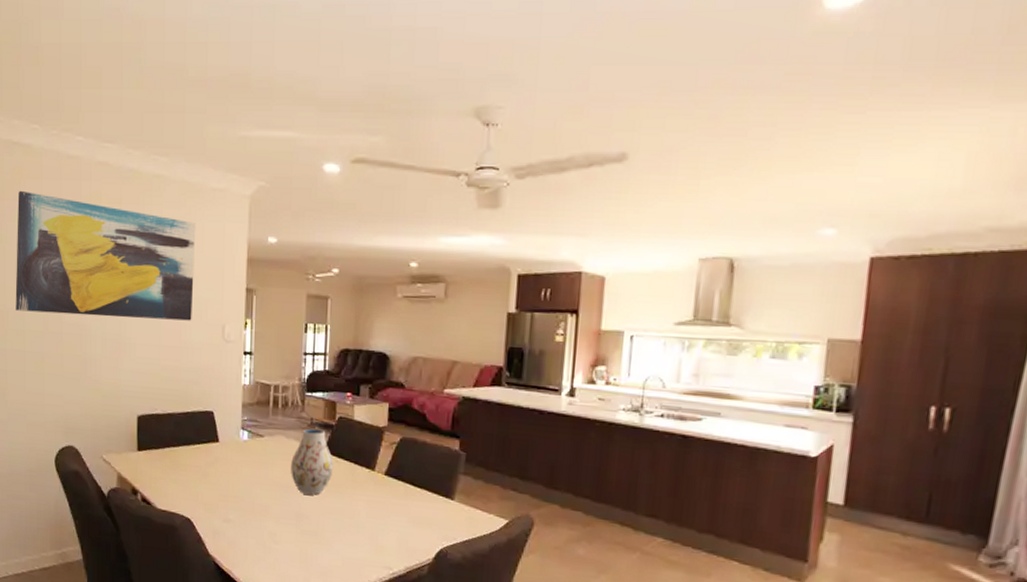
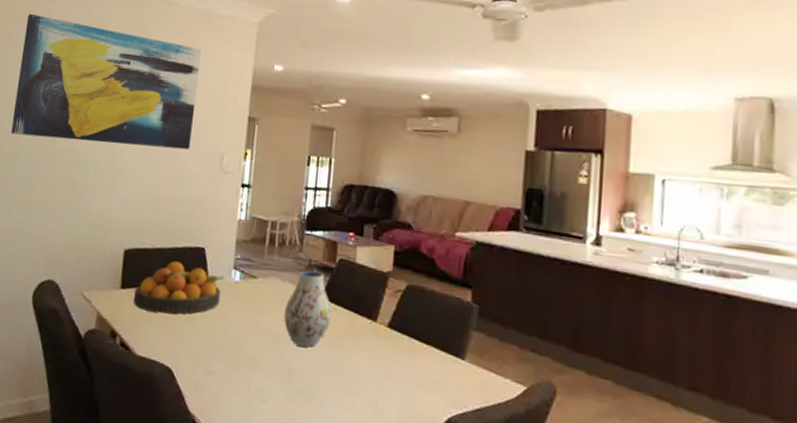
fruit bowl: none [151,424,233,472] -> present [134,261,224,314]

